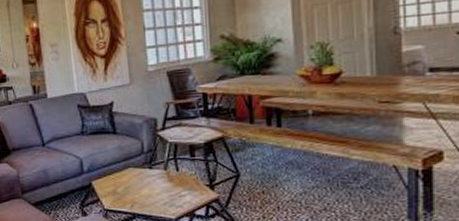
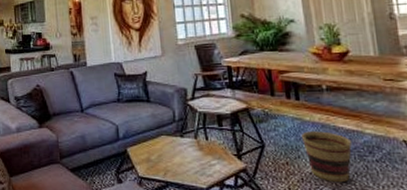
basket: none [280,158,335,211] -> present [300,131,352,183]

